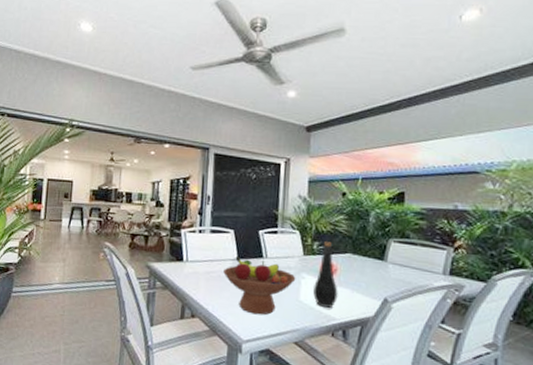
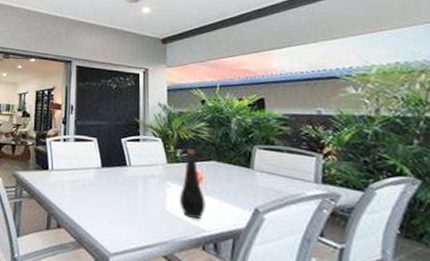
fruit bowl: present [223,255,296,315] -> none [88,164,161,226]

